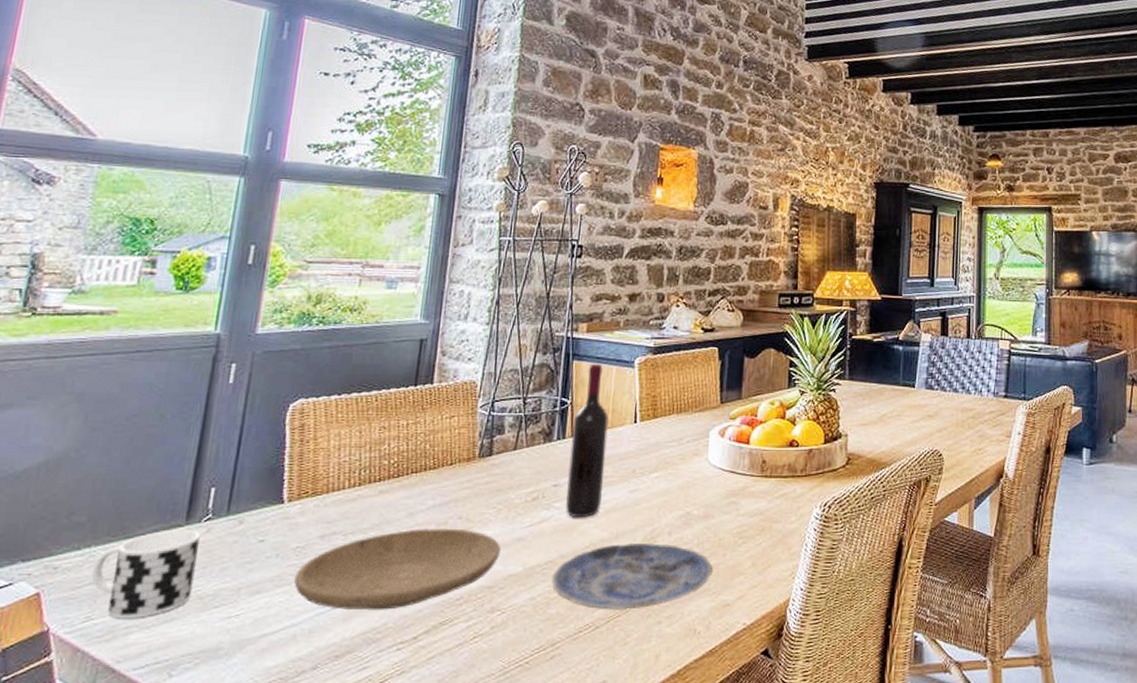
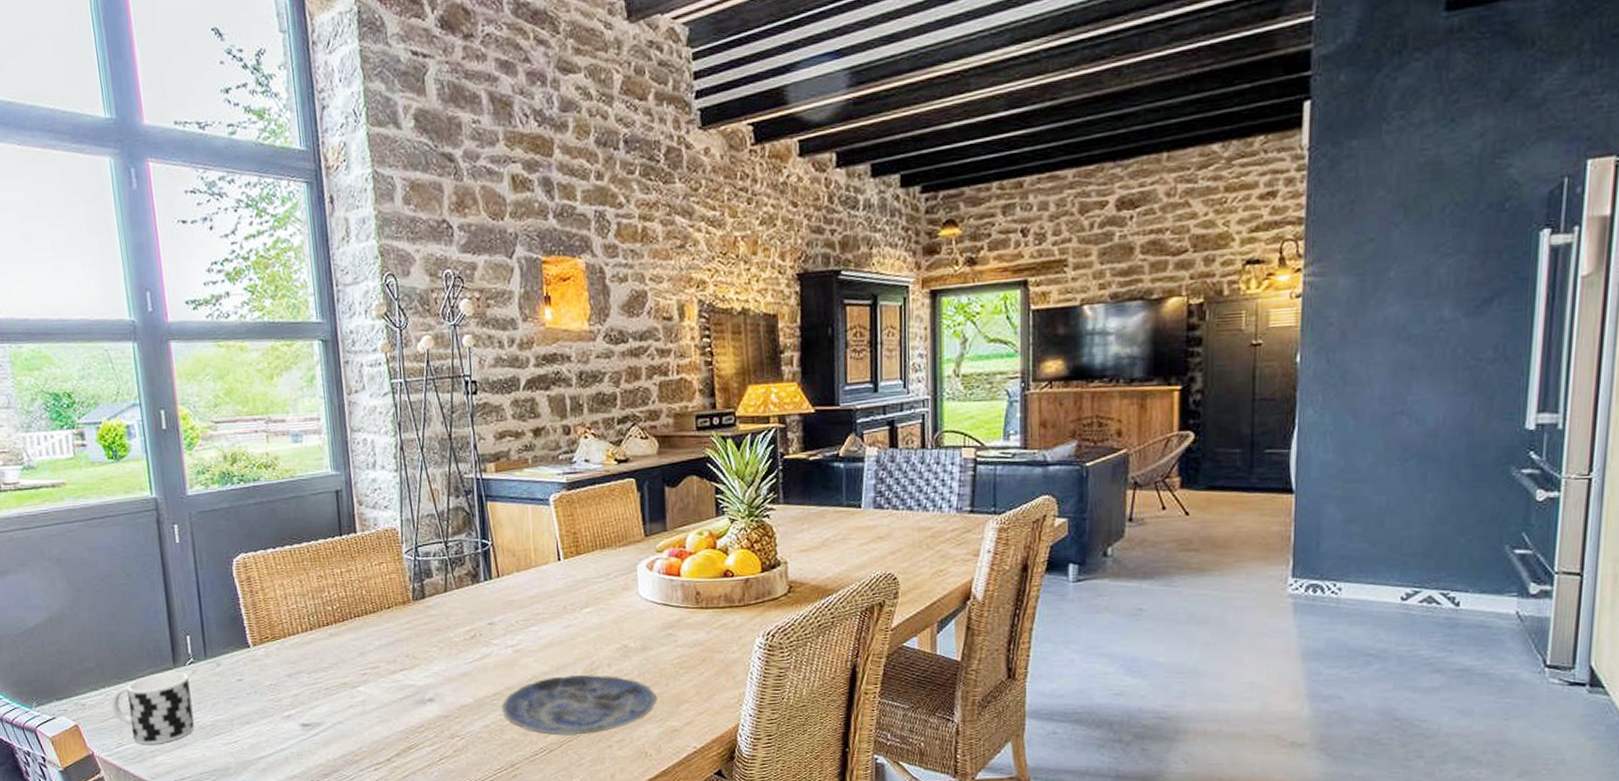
plate: present [294,528,501,611] -> none [274,665,450,737]
wine bottle: present [566,363,609,518] -> none [496,503,537,654]

